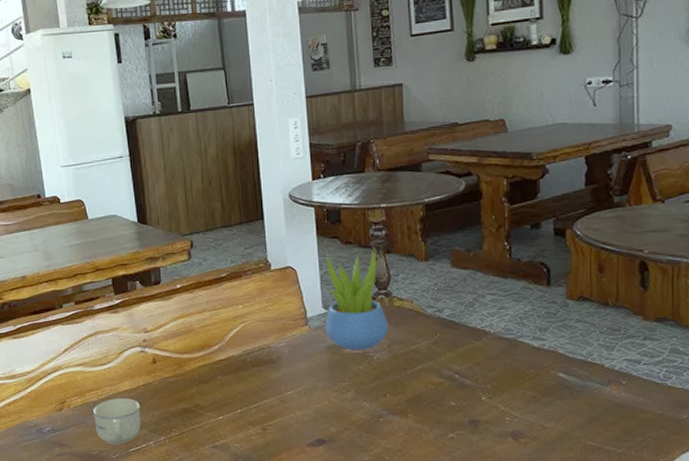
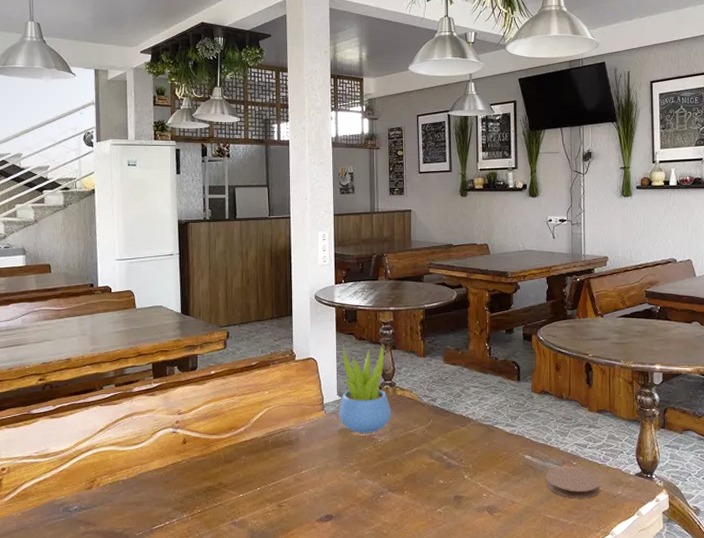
cup: present [93,399,141,445] -> none [122,477,167,523]
coaster: none [585,387,659,424] -> present [545,467,600,499]

